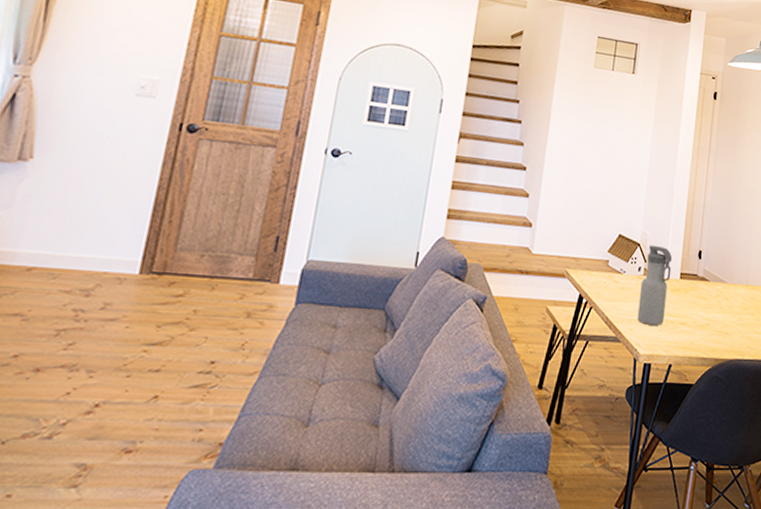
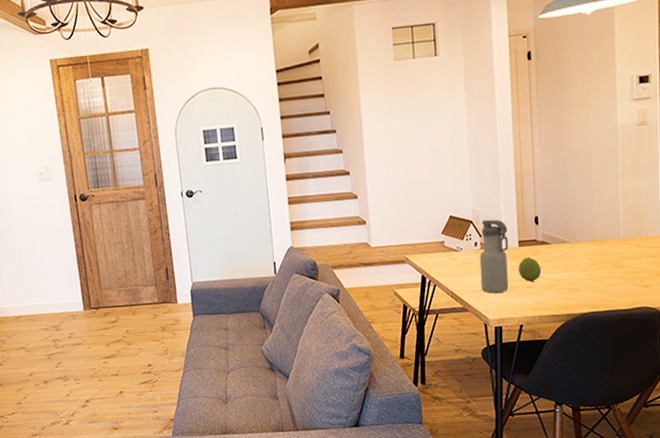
fruit: none [675,292,698,318] -> present [518,257,542,282]

